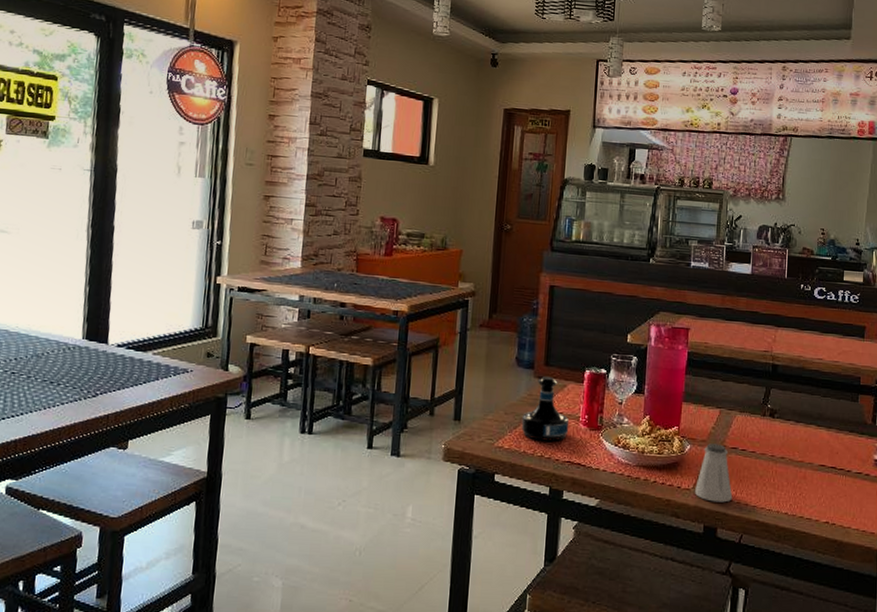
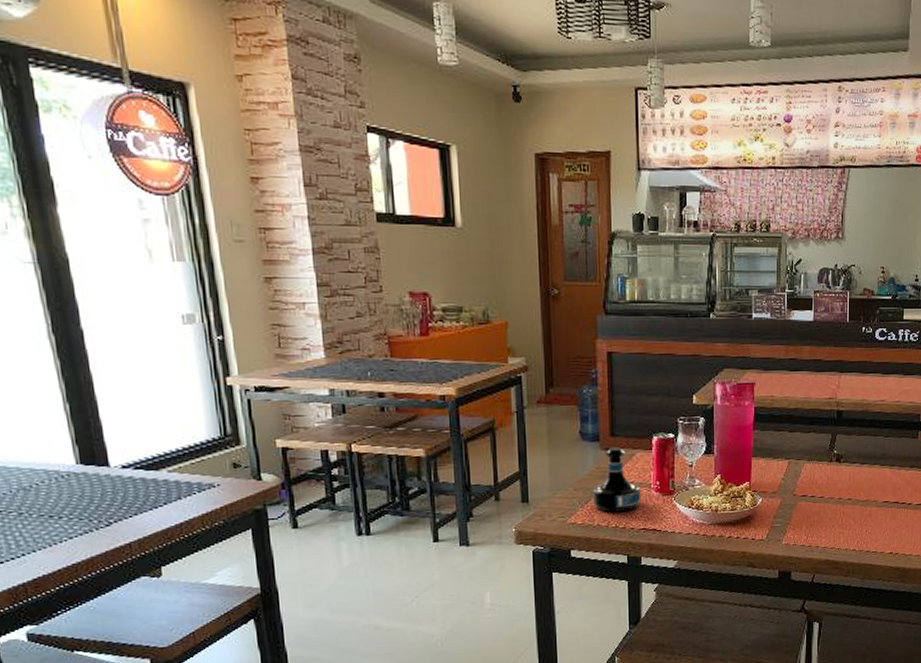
saltshaker: present [695,443,733,503] -> none [769,493,805,549]

